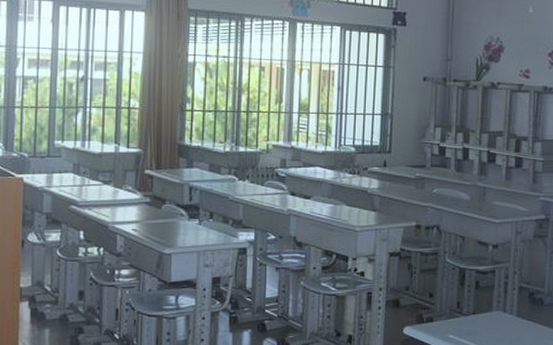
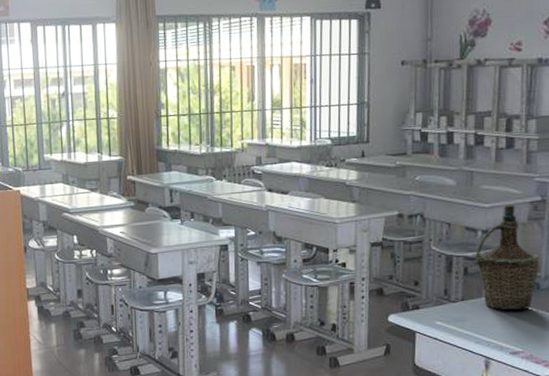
bottle: none [485,222,543,324] -> present [474,205,539,310]

